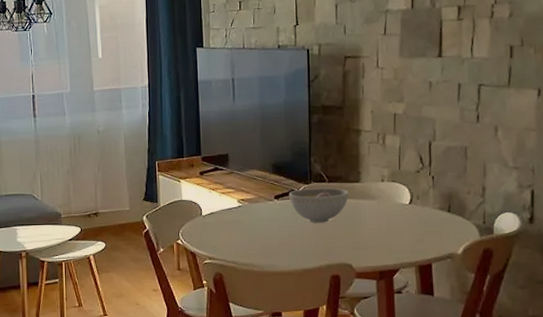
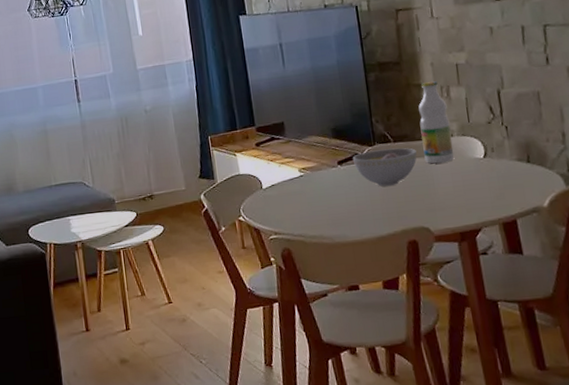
bottle: none [354,128,383,206] -> present [418,81,454,164]

